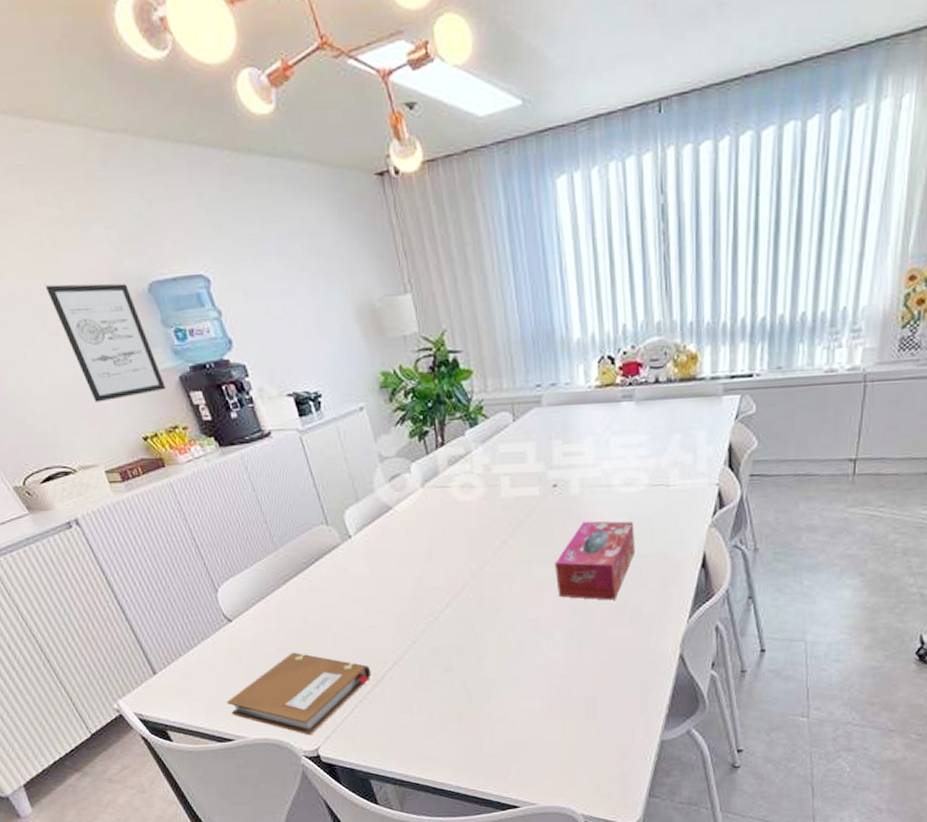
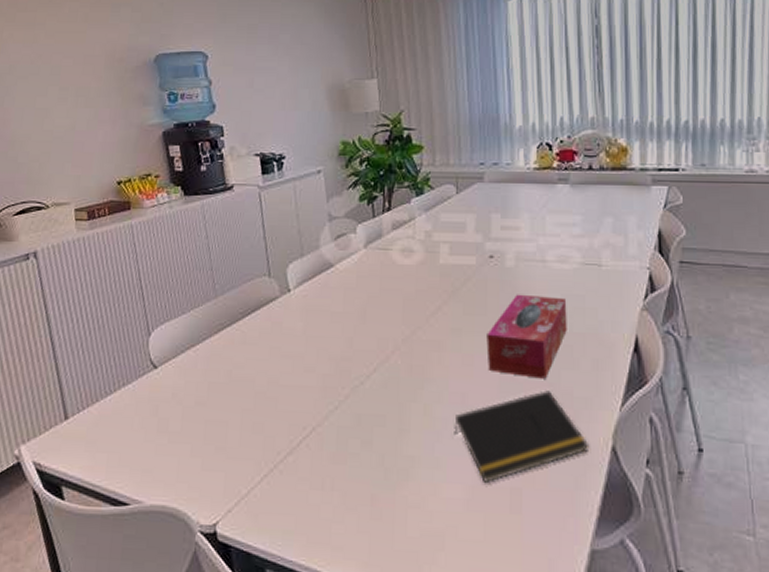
wall art: present [46,283,166,403] -> none [69,50,149,148]
notebook: present [227,652,372,736] -> none [132,407,288,507]
notepad: none [529,610,659,694] -> present [454,390,590,483]

